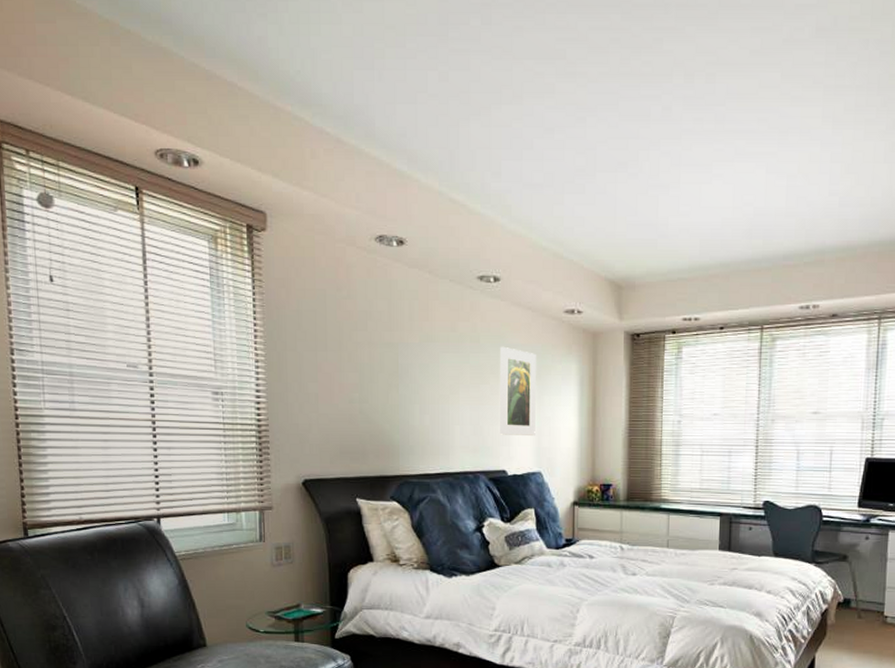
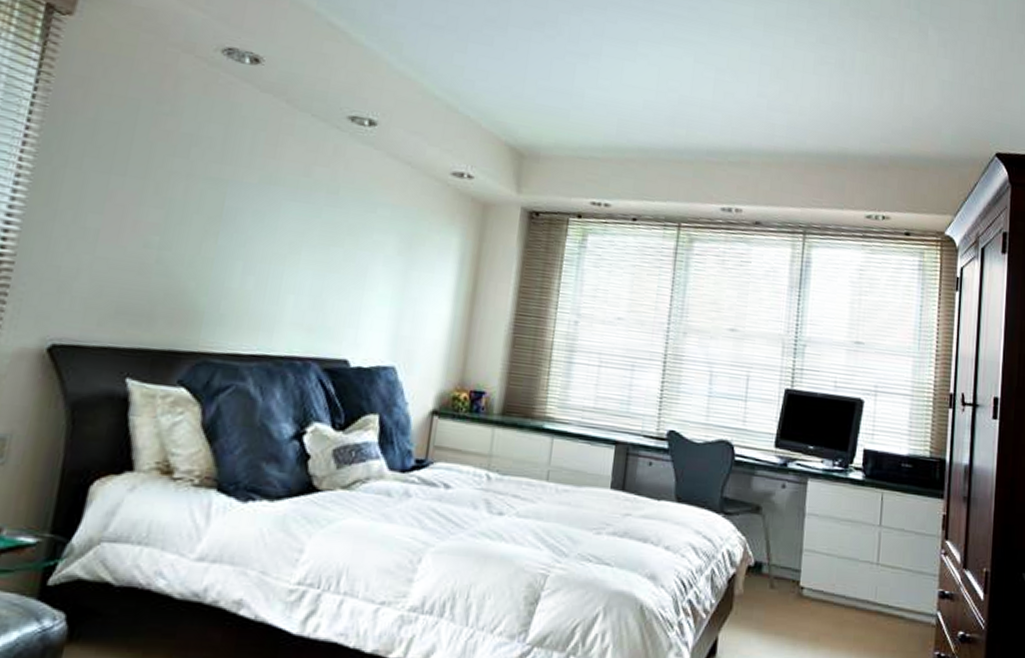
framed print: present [499,346,536,435] -> none [346,203,409,319]

